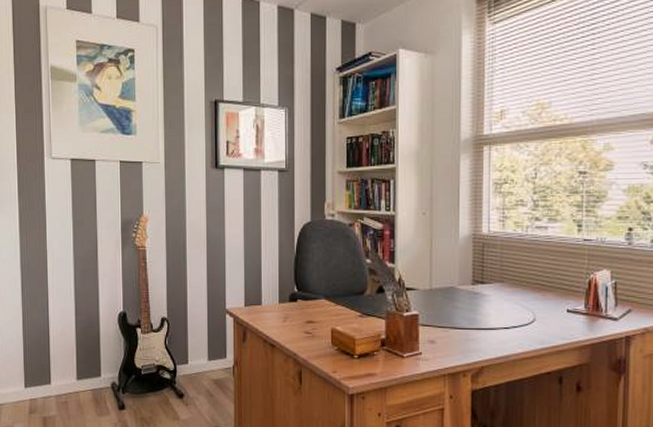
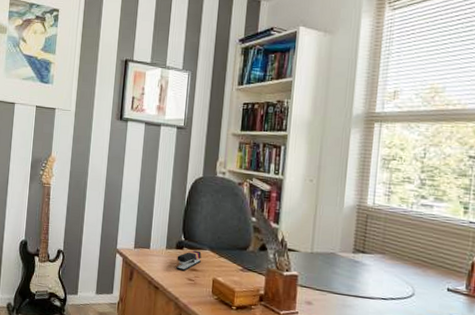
stapler: none [291,301,317,325] -> present [176,250,202,271]

